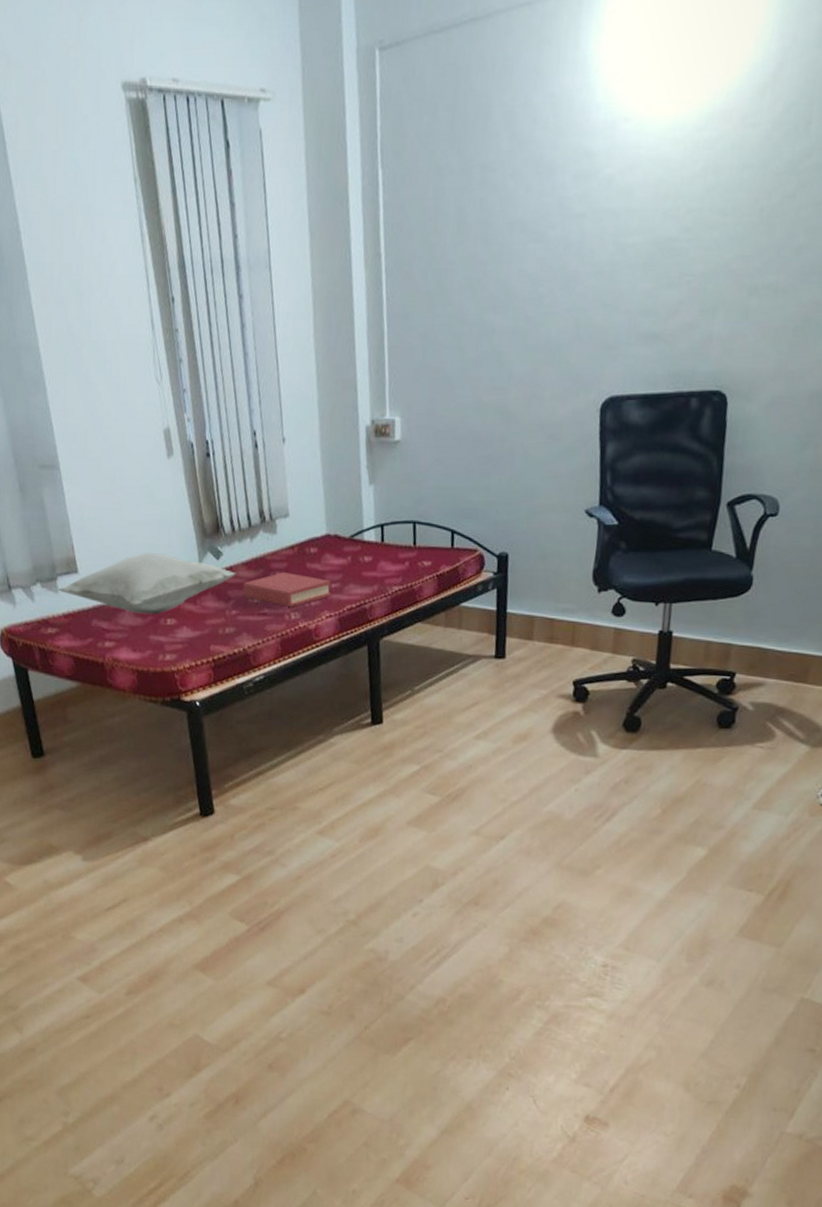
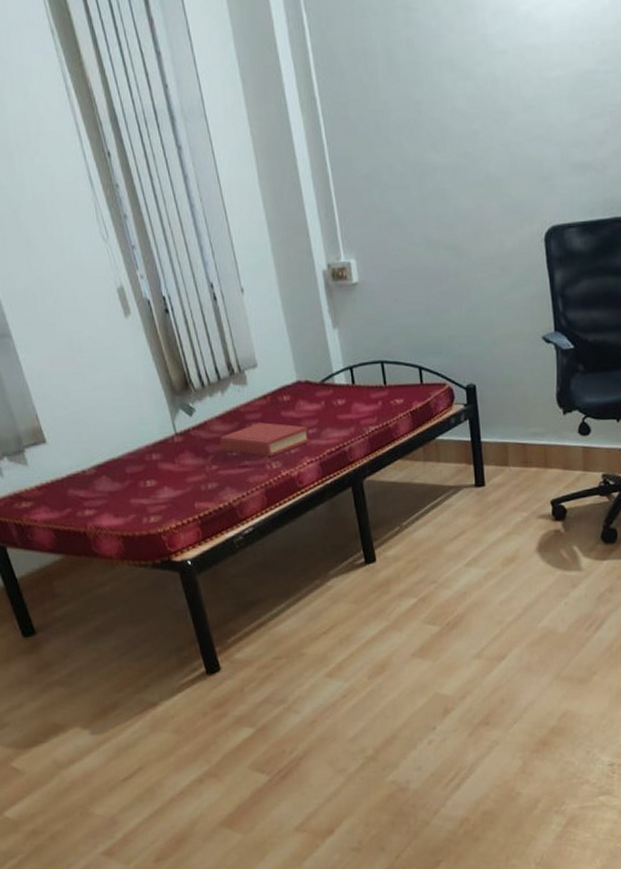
cushion: present [58,553,237,615] -> none [27,415,212,479]

